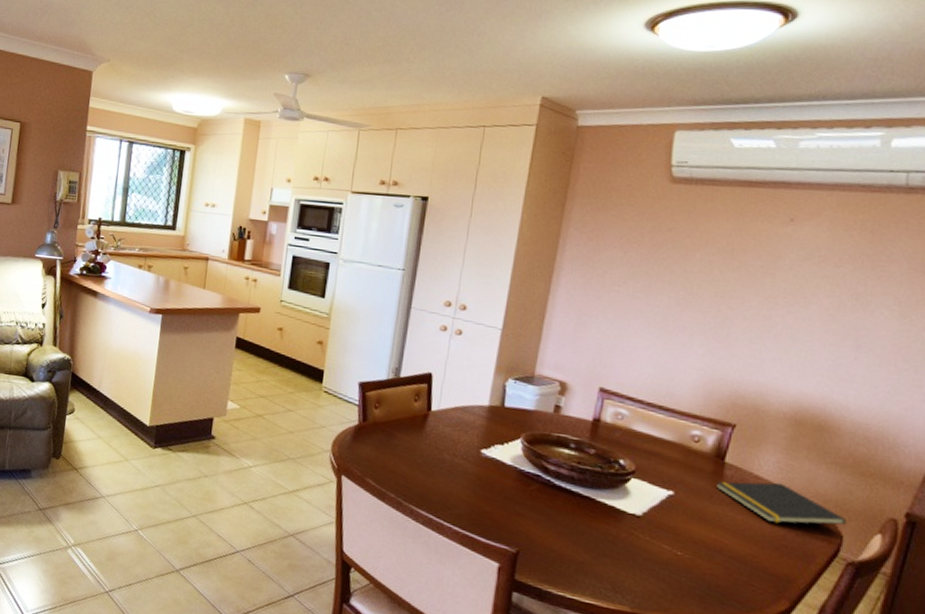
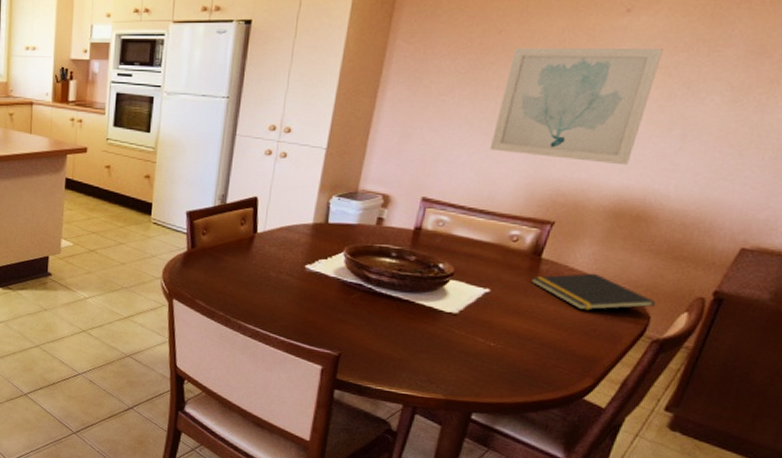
wall art: none [665,246,828,372] -> present [489,47,663,166]

